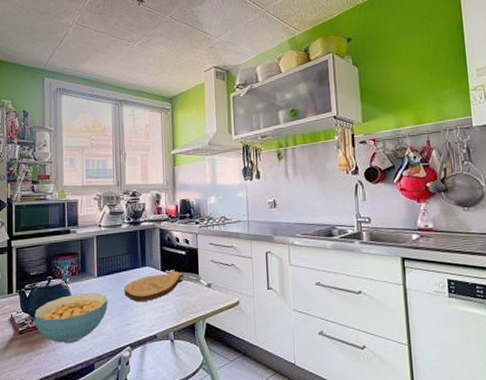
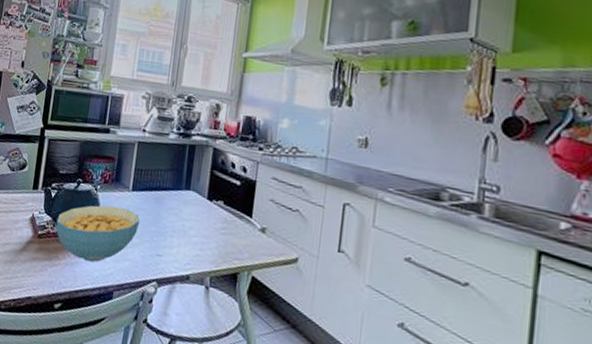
cutting board: present [123,271,202,302] -> none [159,202,255,234]

